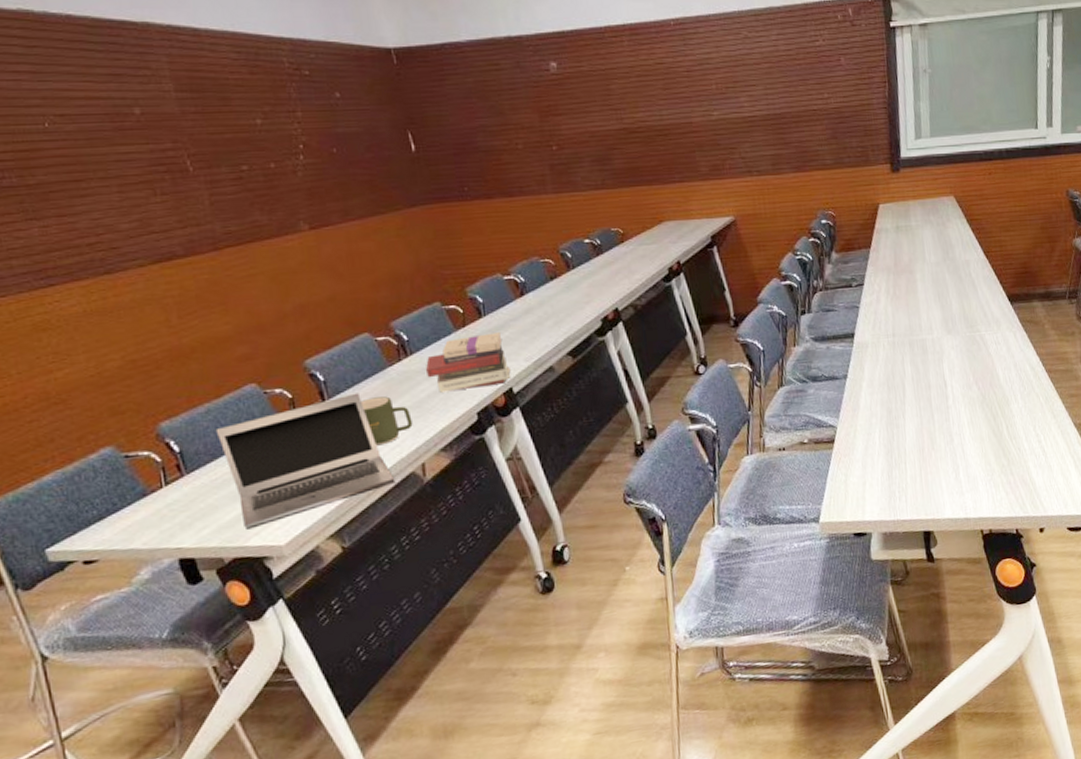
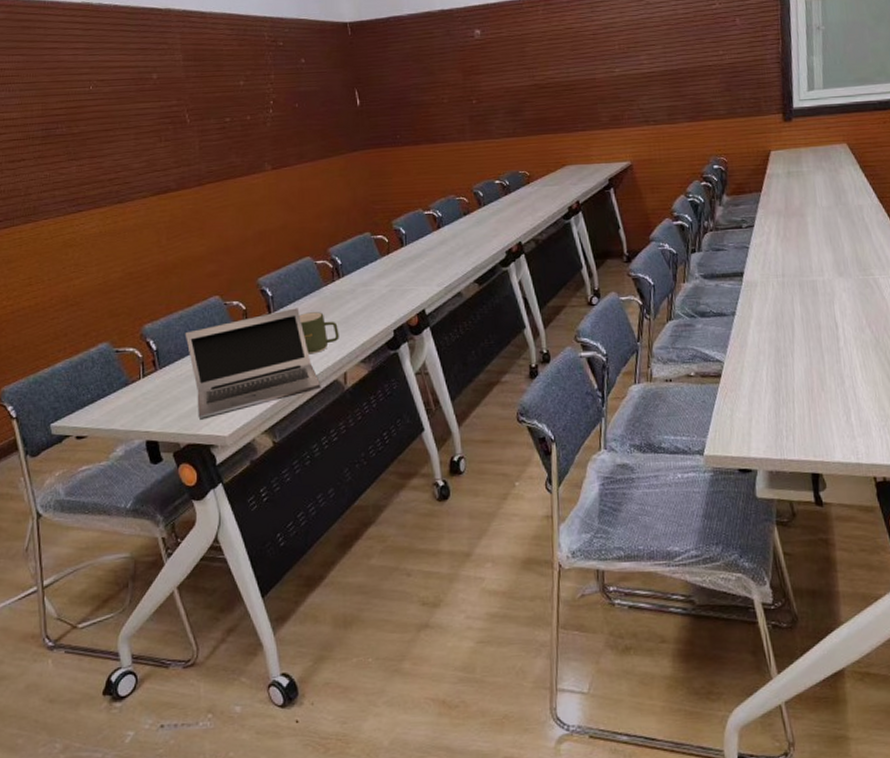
books: present [426,332,511,393] -> none [354,260,425,311]

